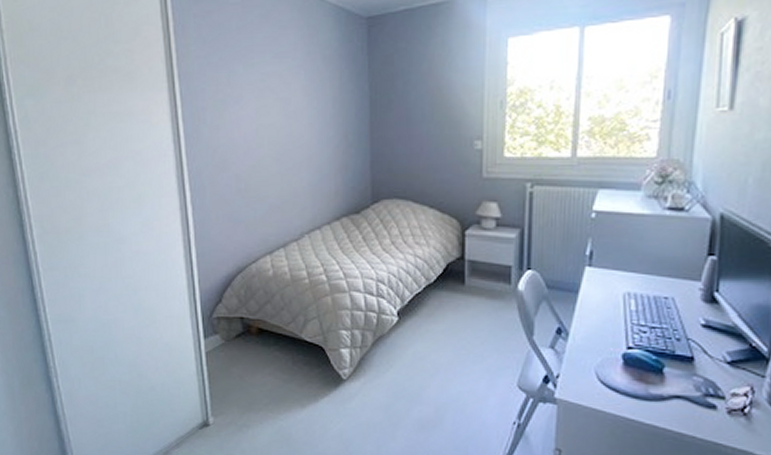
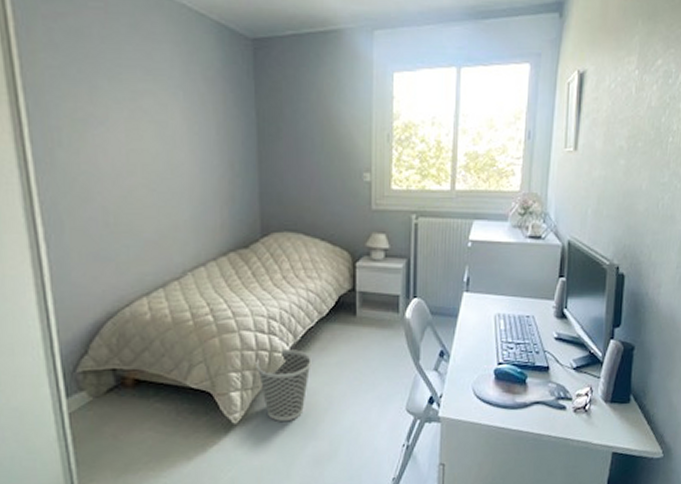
wastebasket: none [364,311,418,382] -> present [255,348,311,421]

